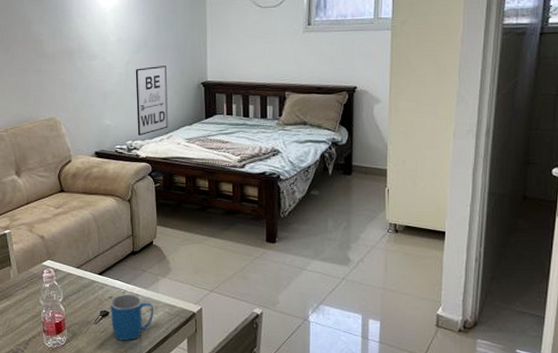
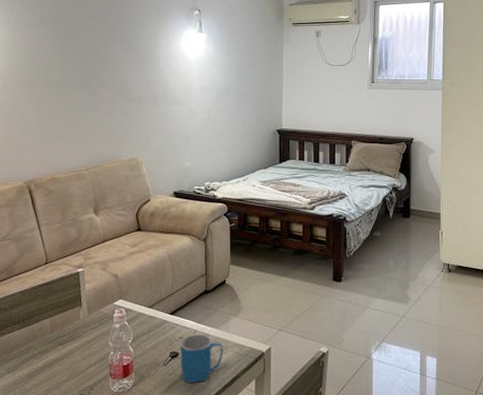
wall art: present [135,66,168,136] -> none [215,113,245,177]

